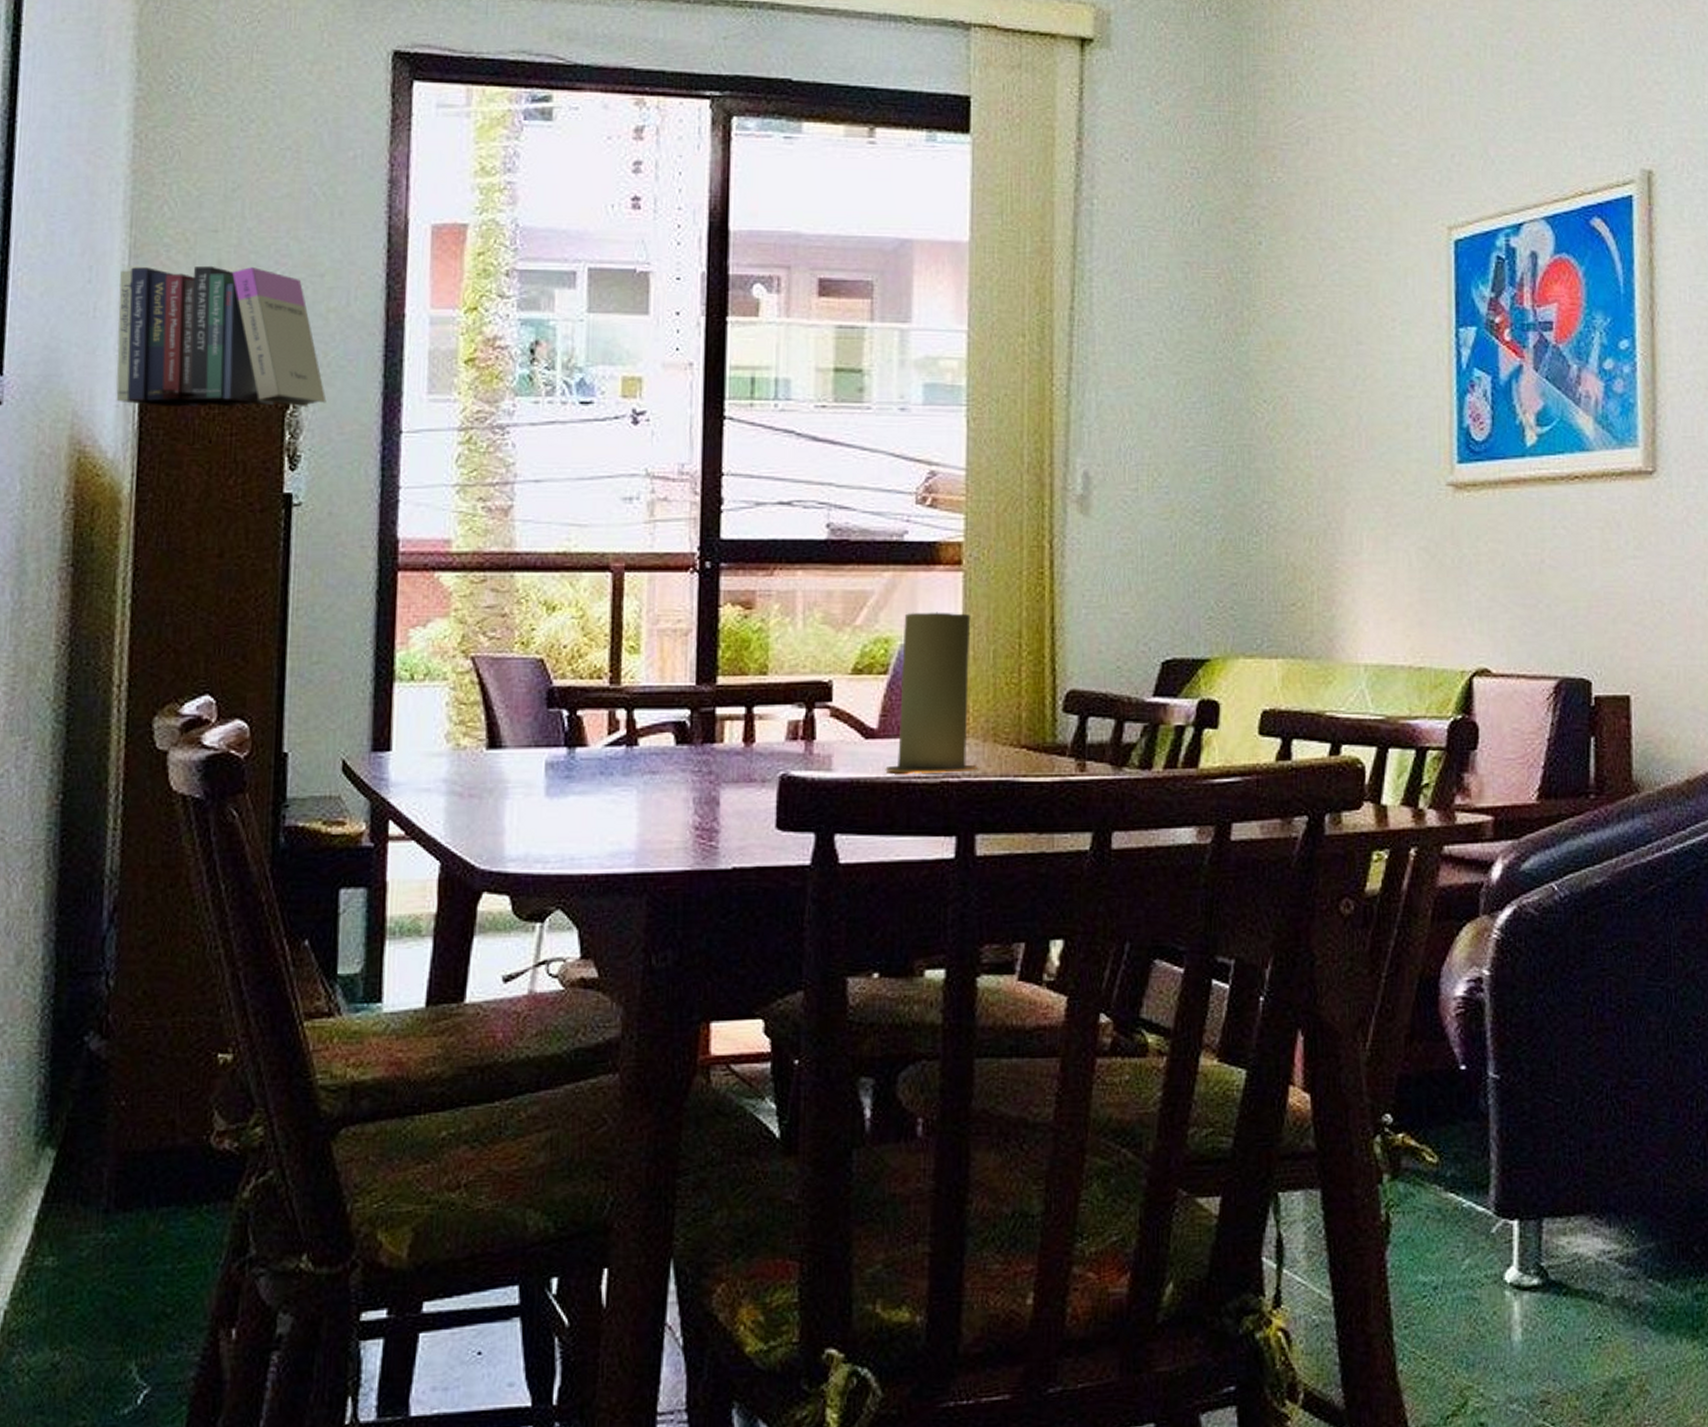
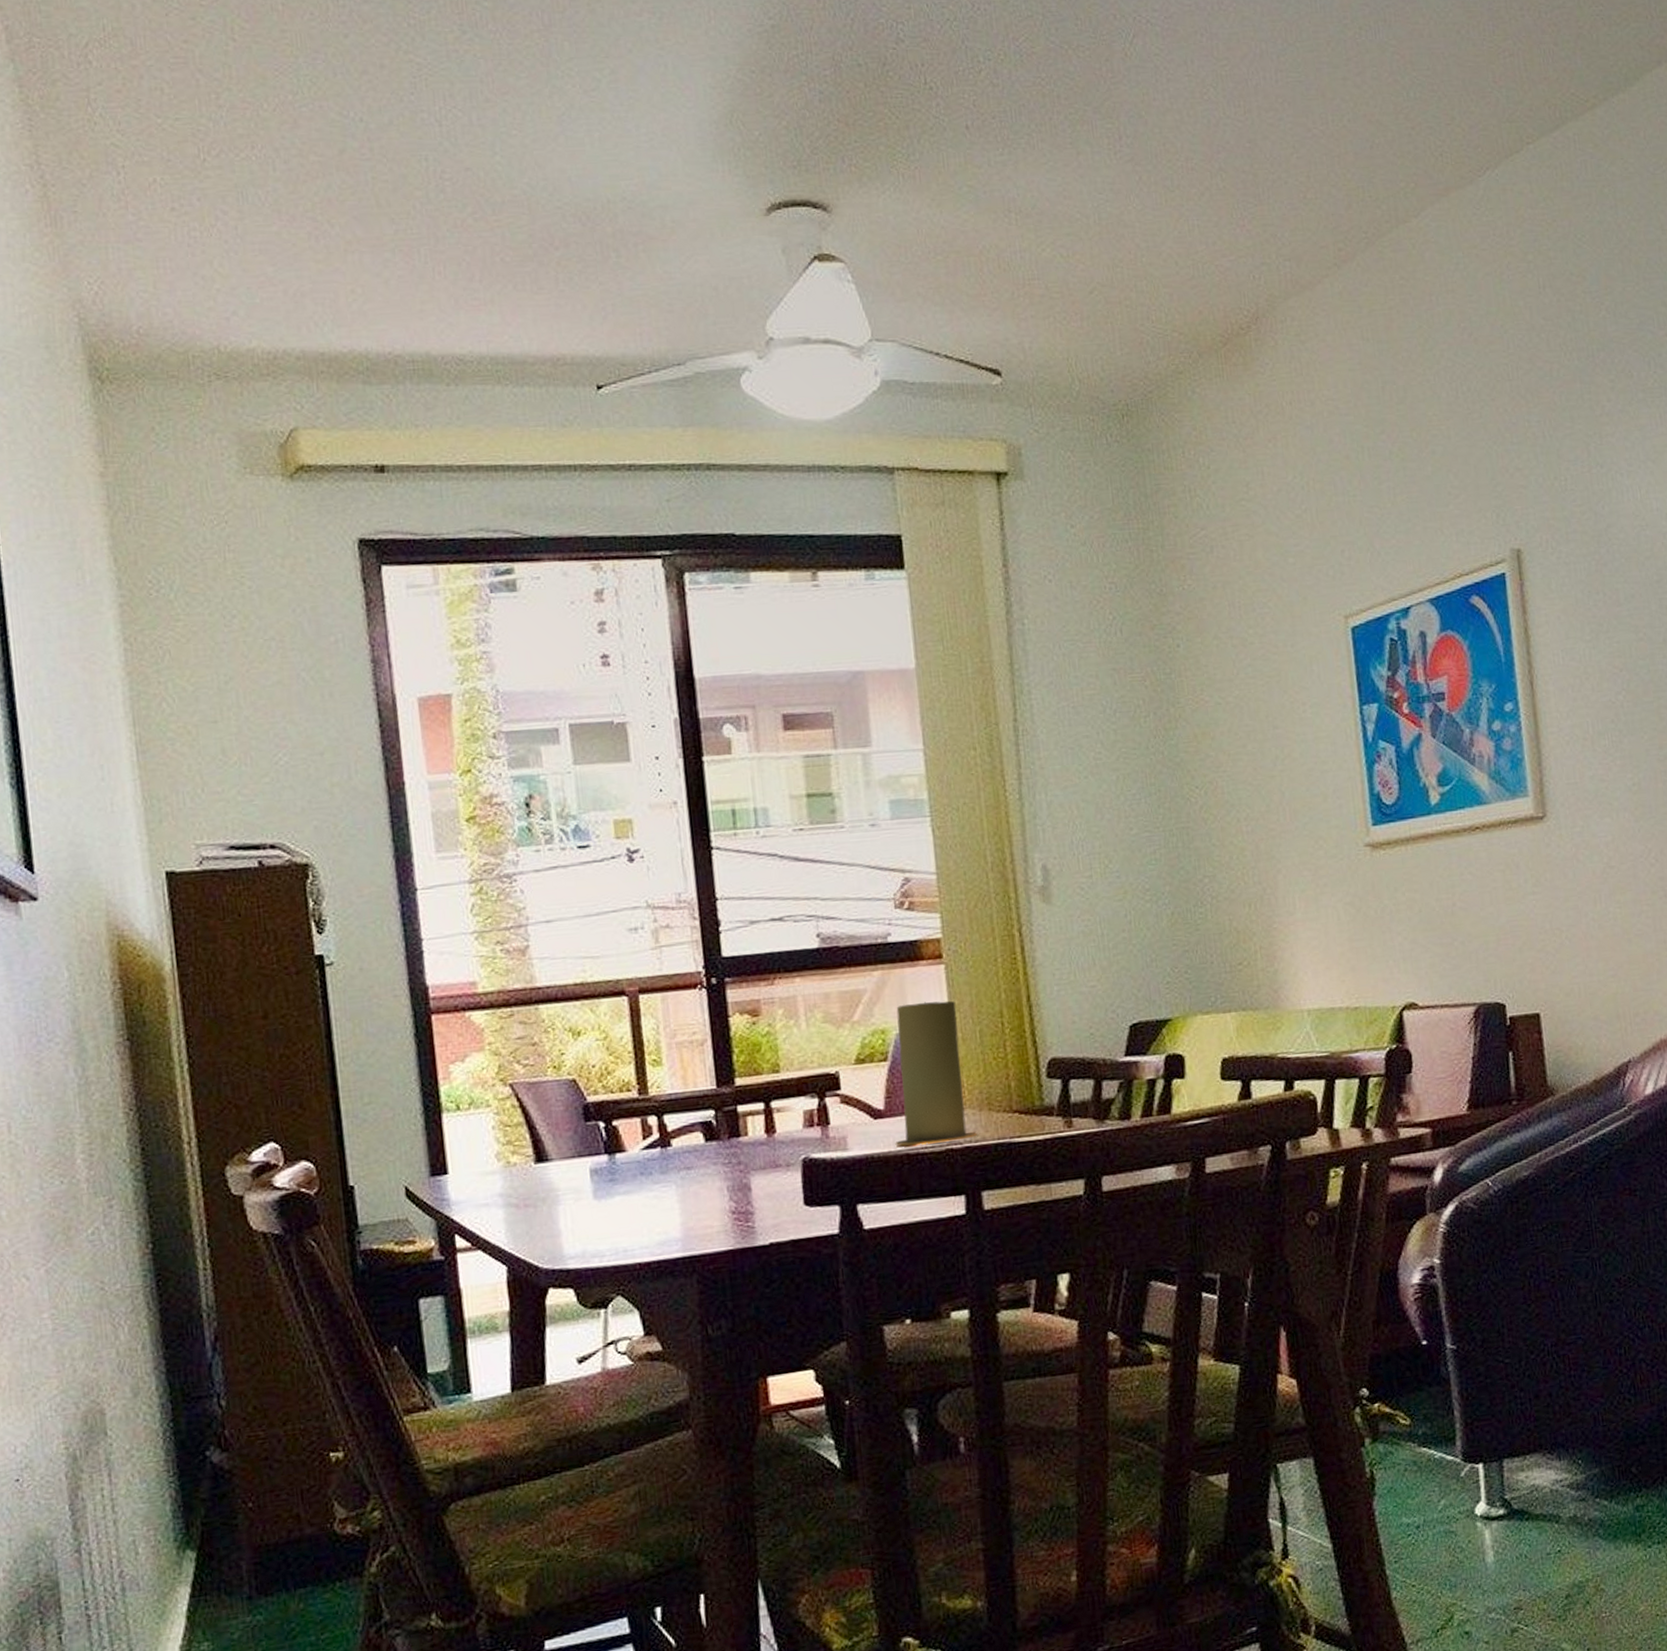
books: present [116,265,327,408] -> none [131,752,343,889]

